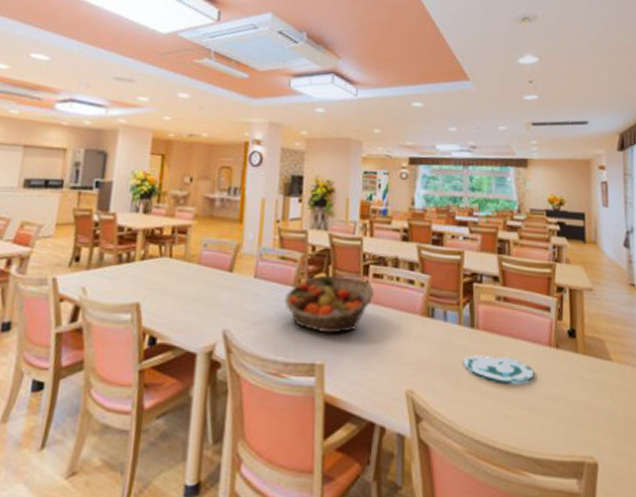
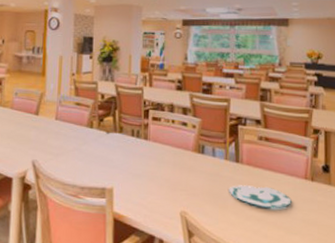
fruit basket: present [284,275,375,334] -> none [80,118,154,165]

